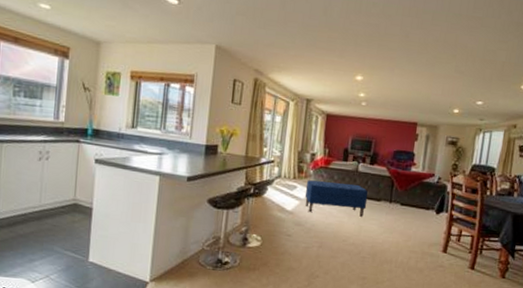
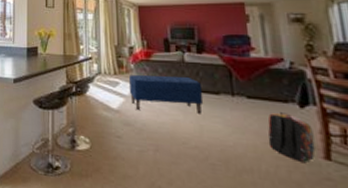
backpack: none [407,217,441,254] -> present [267,112,316,162]

